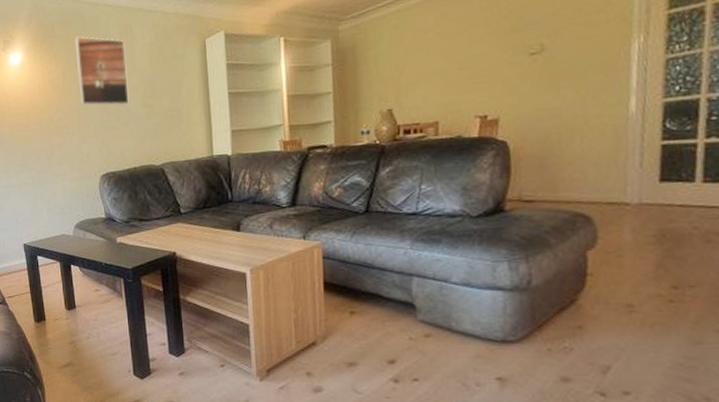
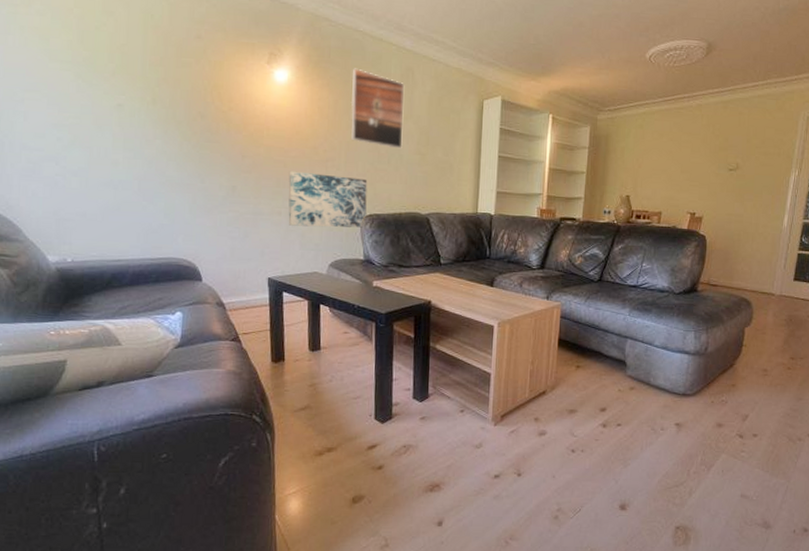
wall art: none [30,139,103,194] -> present [288,171,368,228]

